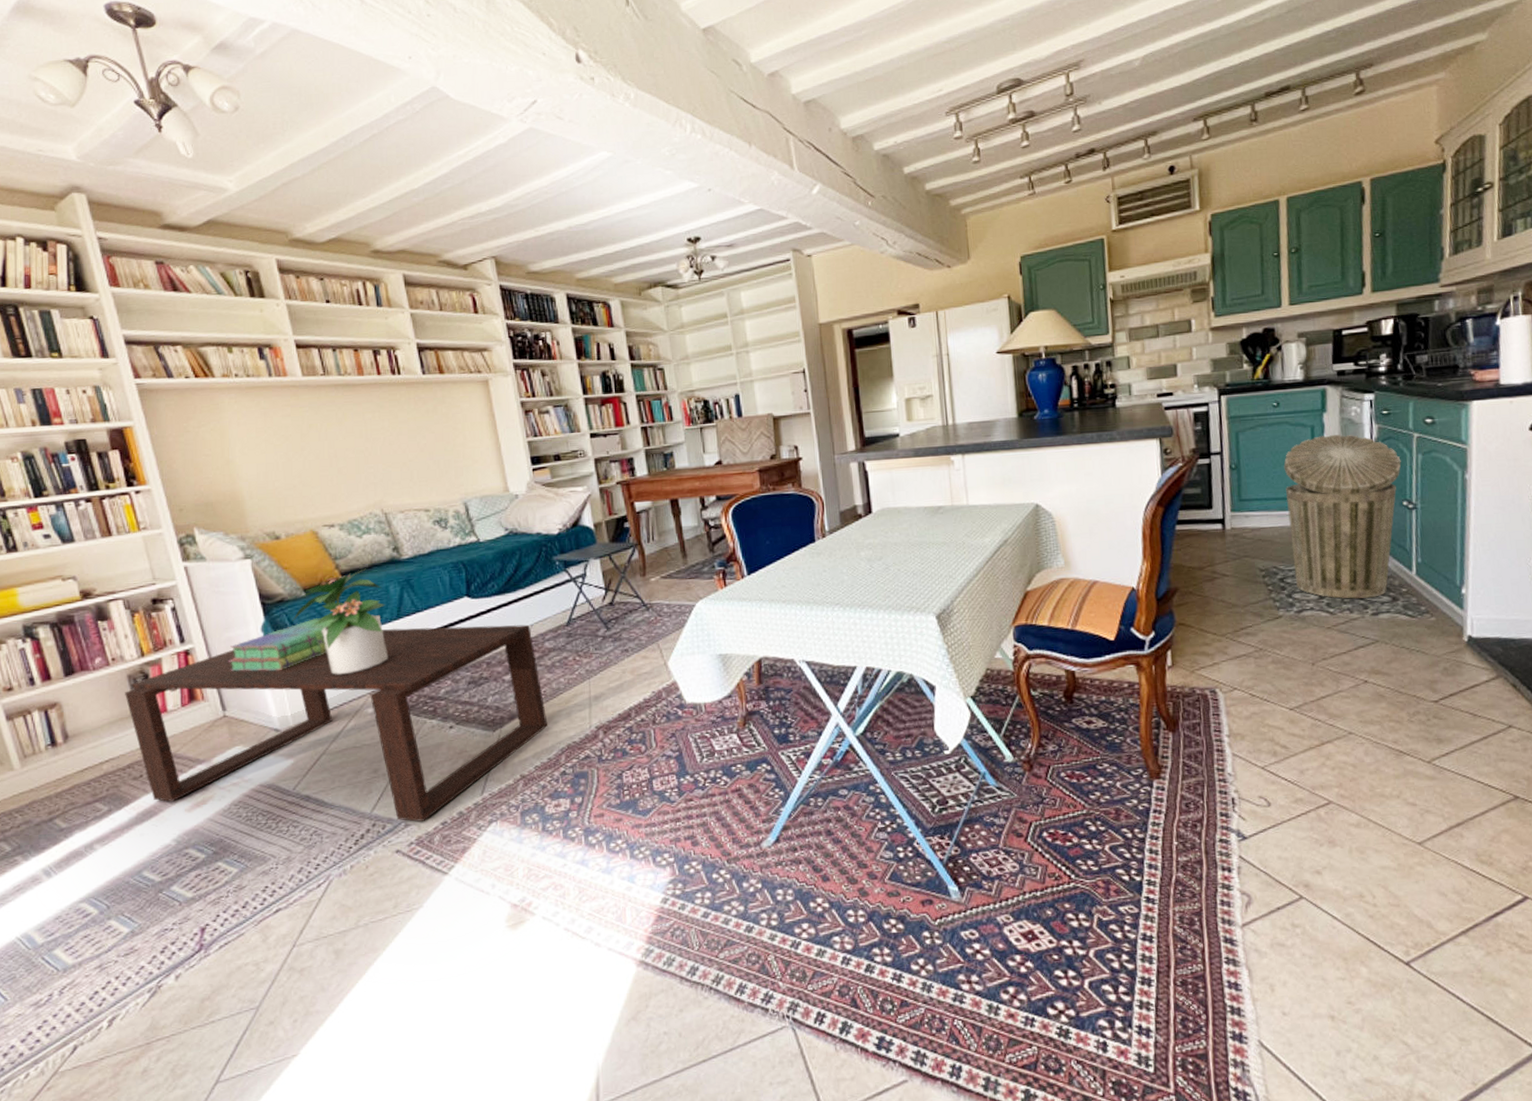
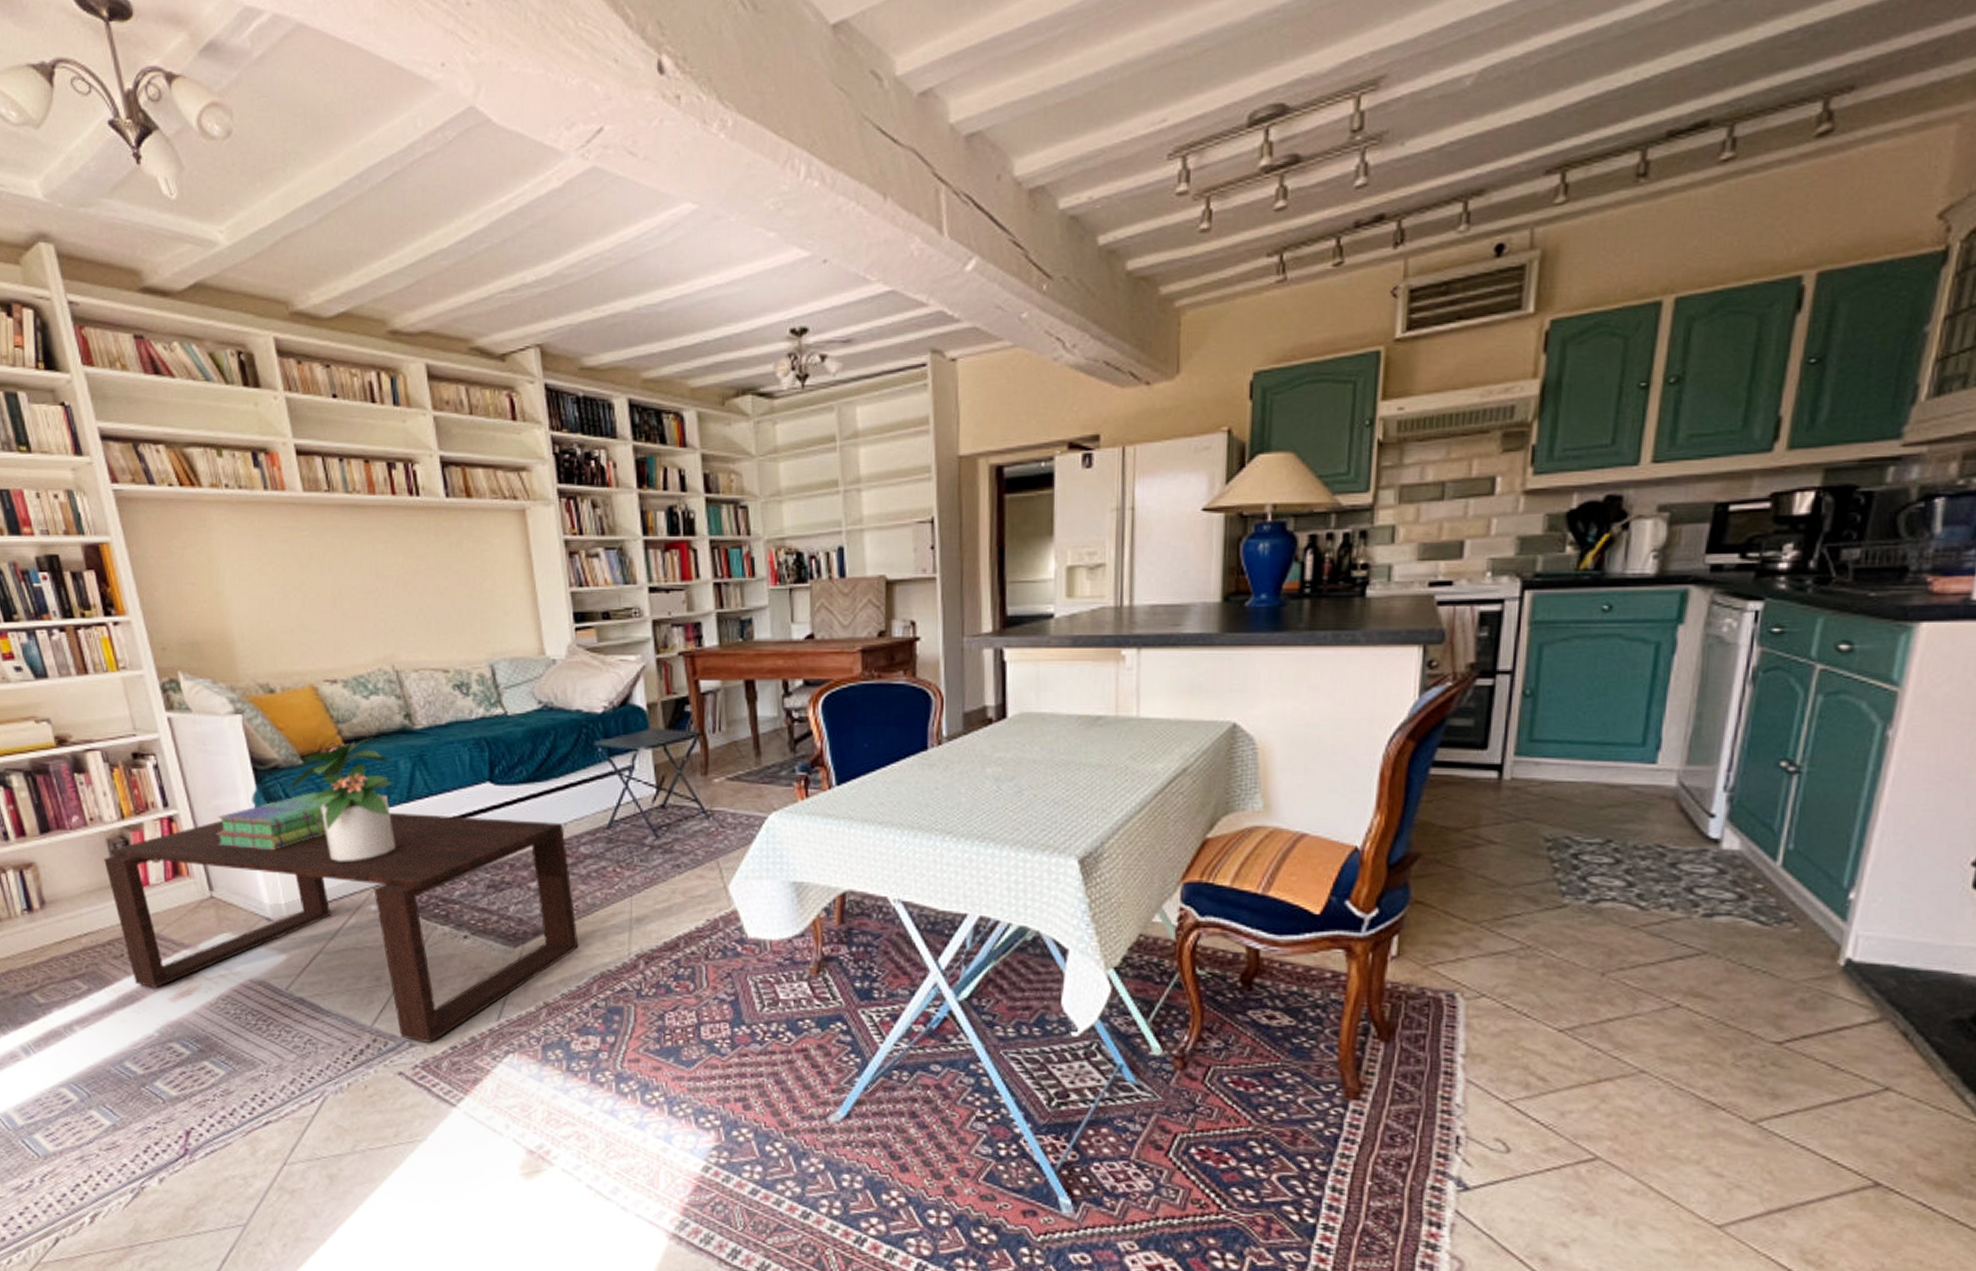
trash can: present [1283,434,1401,599] -> none [1595,658,1789,893]

